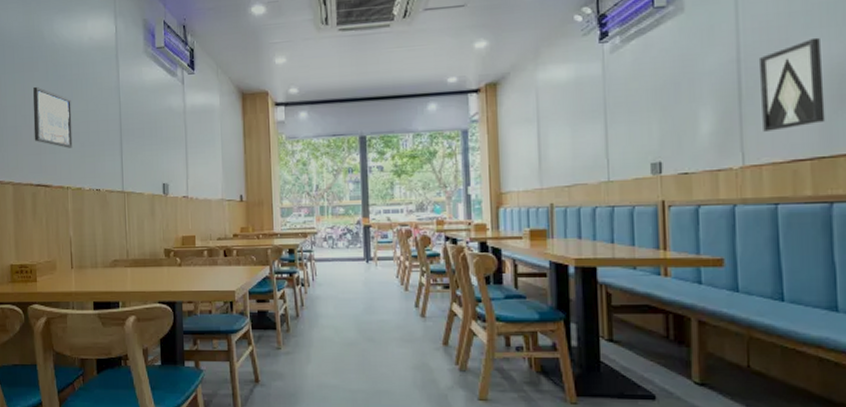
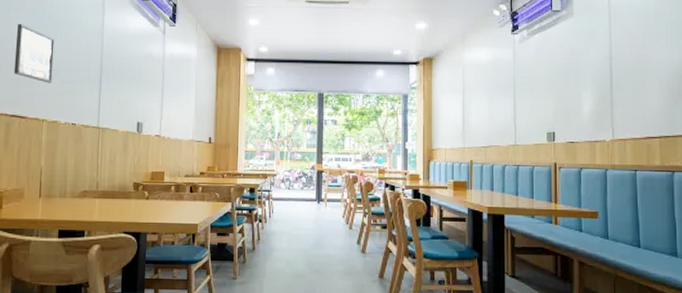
wall art: present [758,37,826,132] -> none [624,45,669,114]

